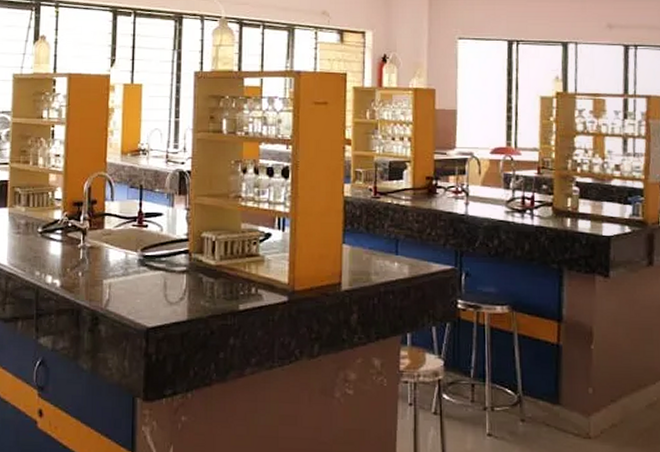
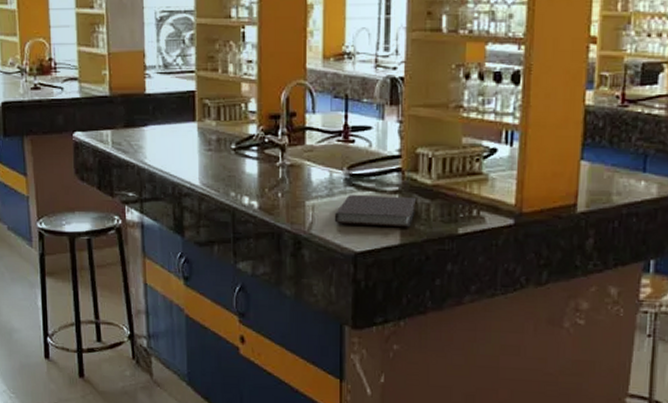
notebook: none [128,273,202,305] -> present [334,194,417,228]

